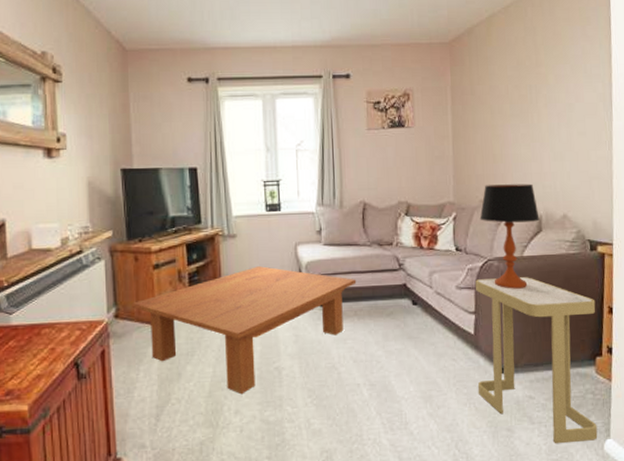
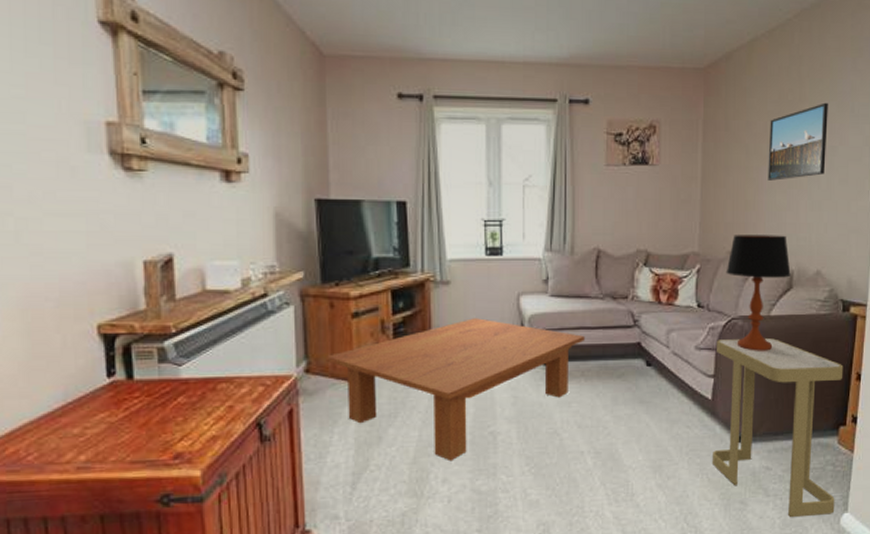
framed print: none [510,66,564,136] -> present [768,102,828,181]

